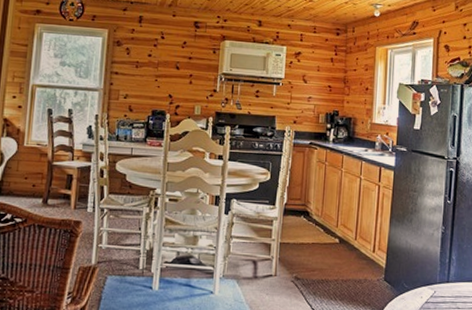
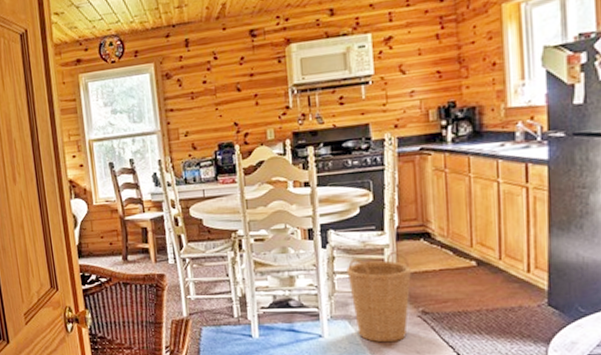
basket: none [241,223,291,303] -> present [346,251,411,343]

